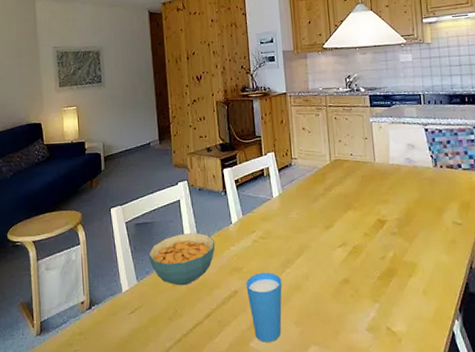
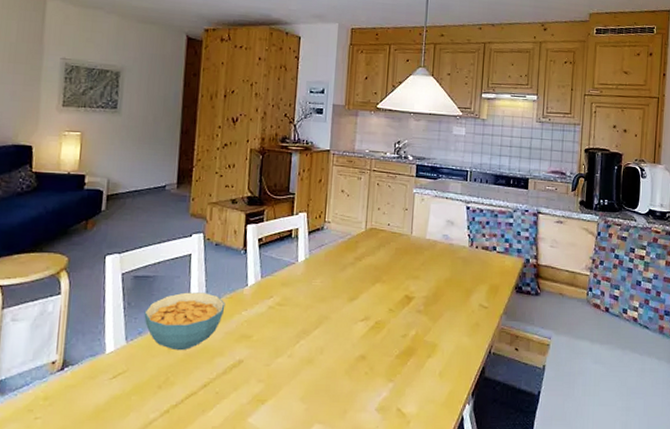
cup: present [246,272,282,342] -> none [253,342,294,418]

